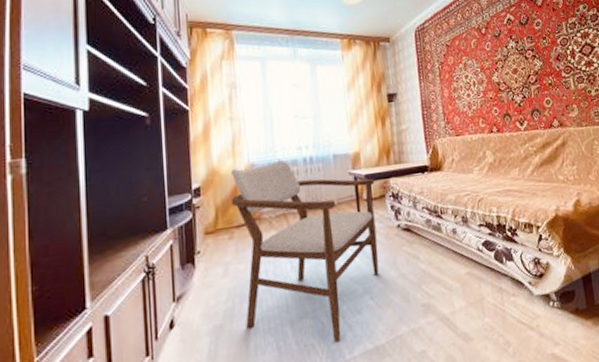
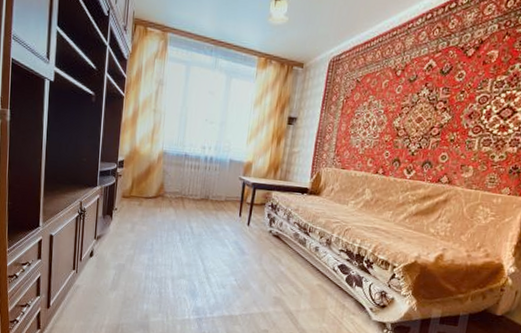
armchair: present [231,161,379,343] -> none [140,153,260,303]

